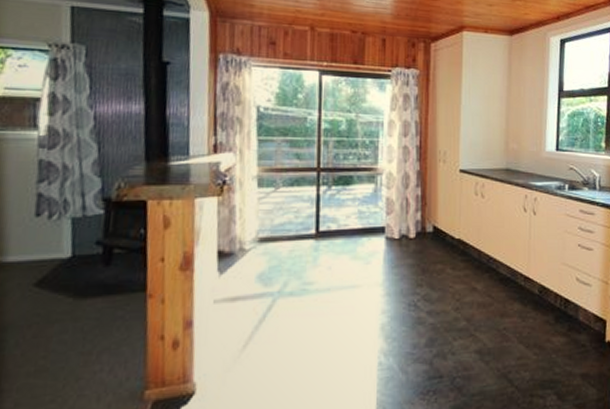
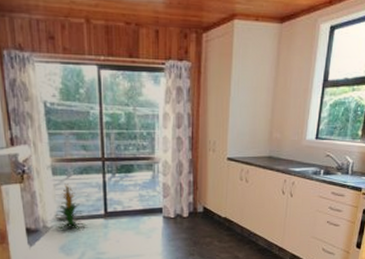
indoor plant: none [254,197,293,253] -> present [54,184,87,230]

